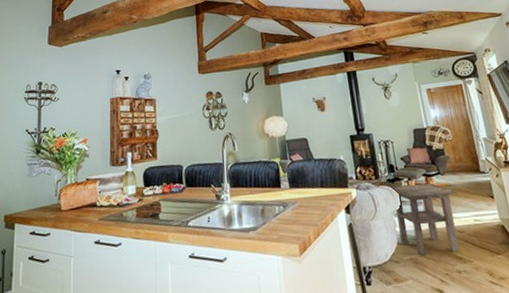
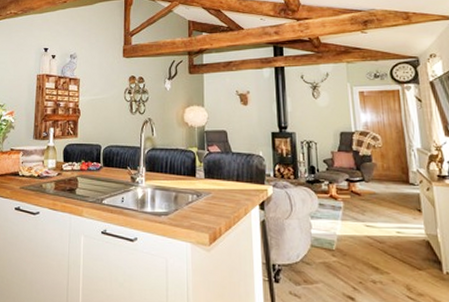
side table: present [389,182,459,256] -> none [307,187,382,262]

